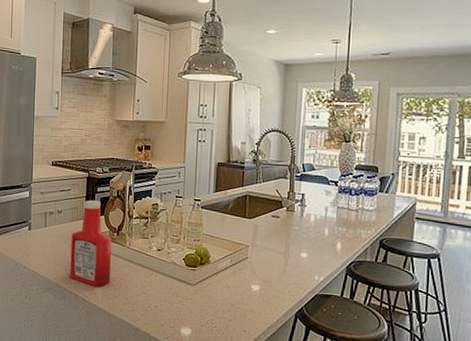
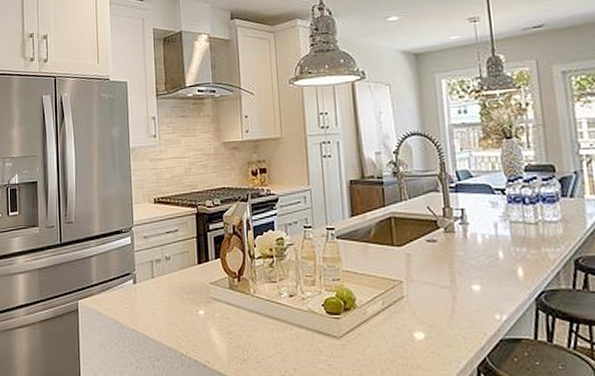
ketchup bottle: present [70,199,112,287] -> none [183,240,236,348]

